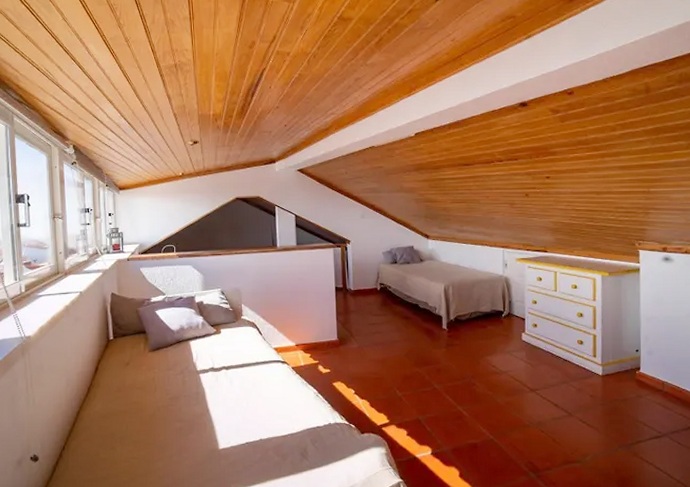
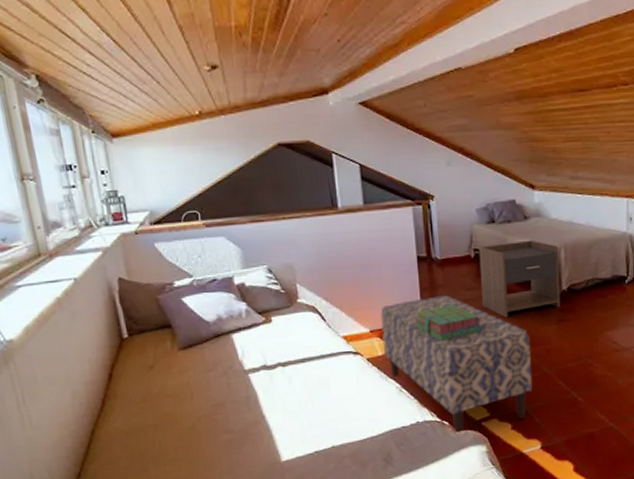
bench: none [305,319,425,435] -> present [381,295,533,432]
stack of books: none [331,327,386,357] -> present [414,304,484,342]
nightstand: none [384,278,449,340] -> present [479,240,560,318]

